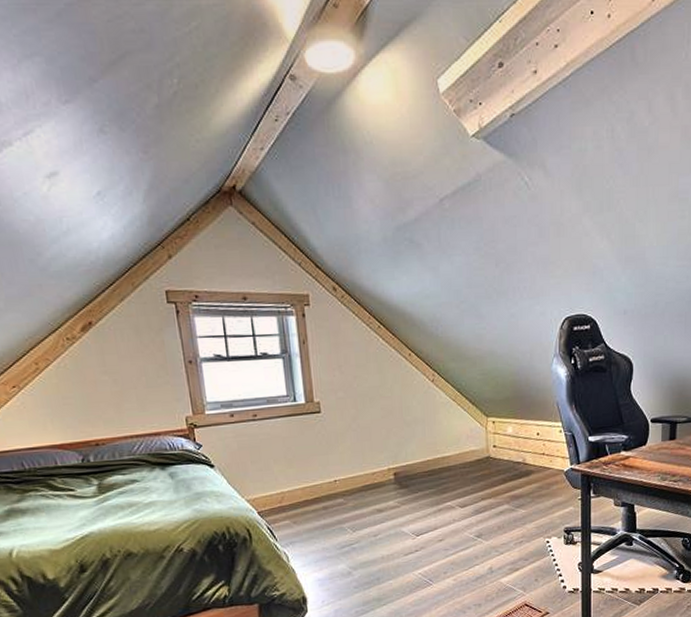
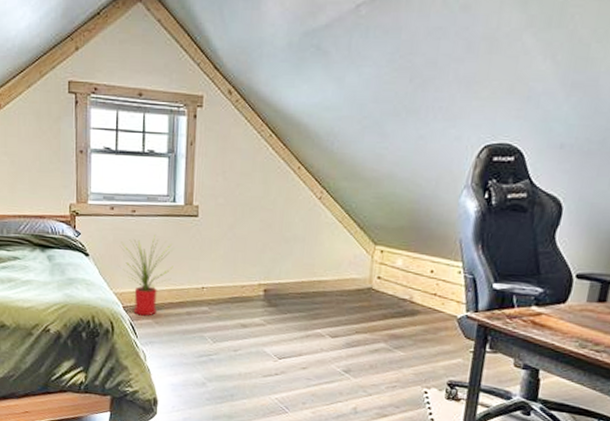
house plant: none [246,435,303,518] -> present [121,234,173,316]

